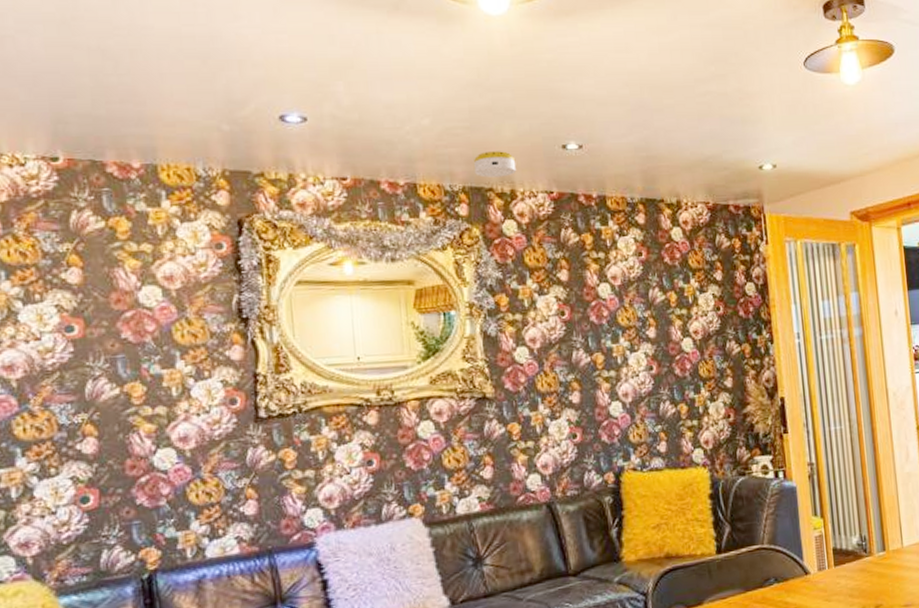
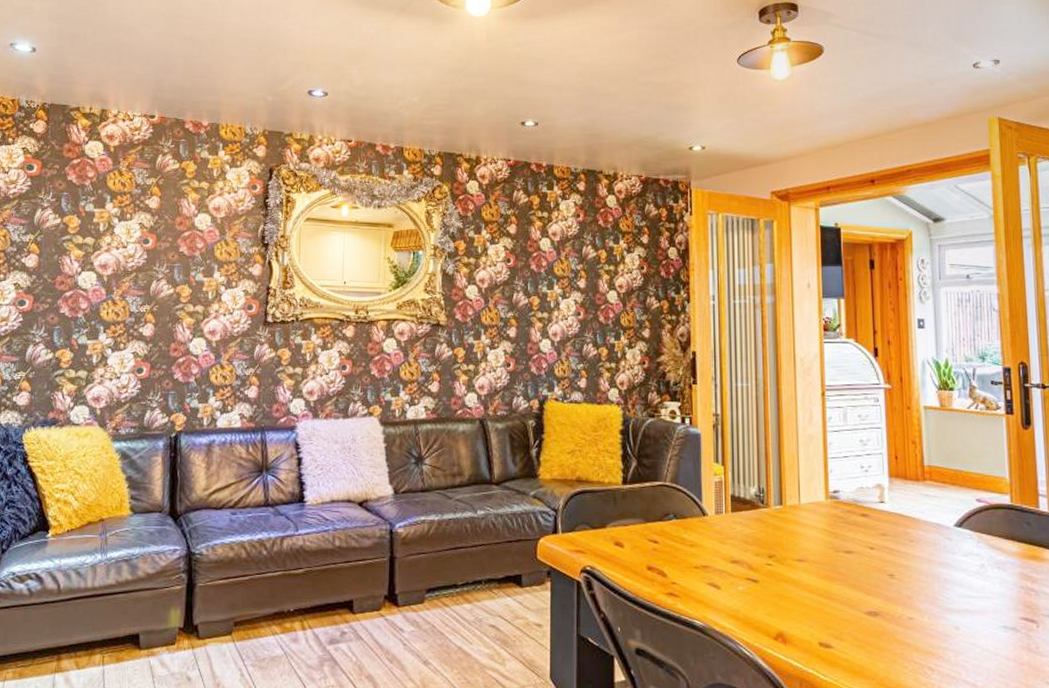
smoke detector: present [474,151,517,178] -> none [450,125,483,146]

